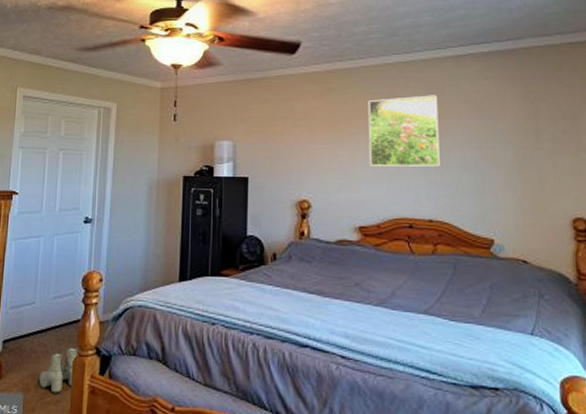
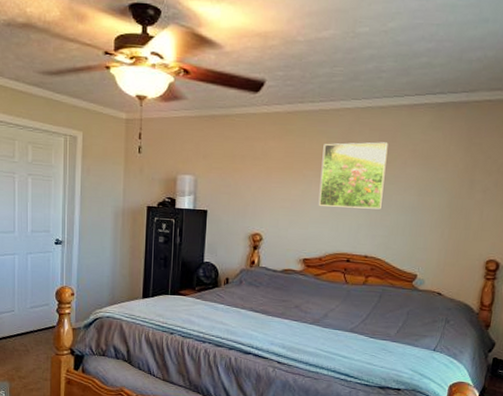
boots: present [38,346,78,394] -> none [22,347,55,383]

